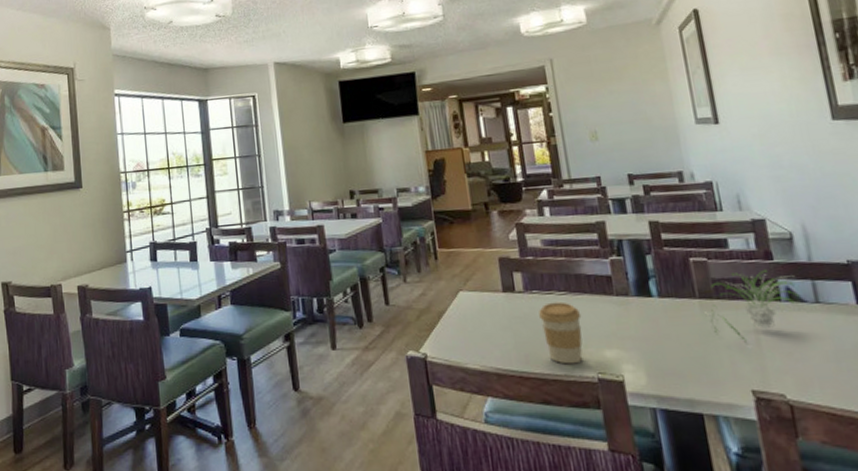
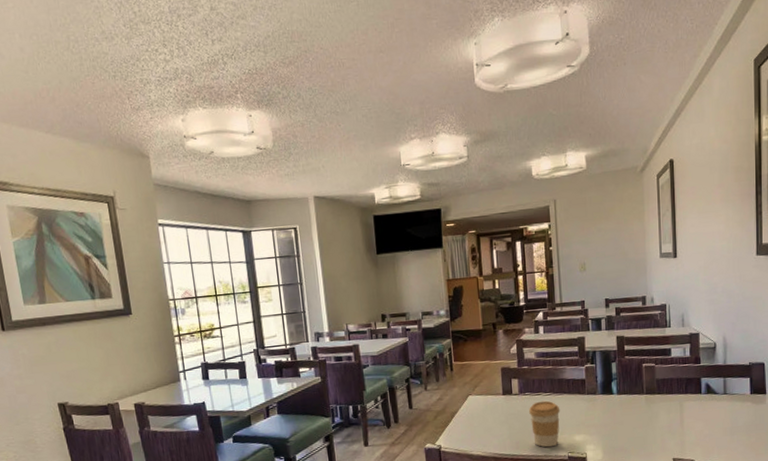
plant: present [704,269,800,344] -> none [648,371,714,426]

